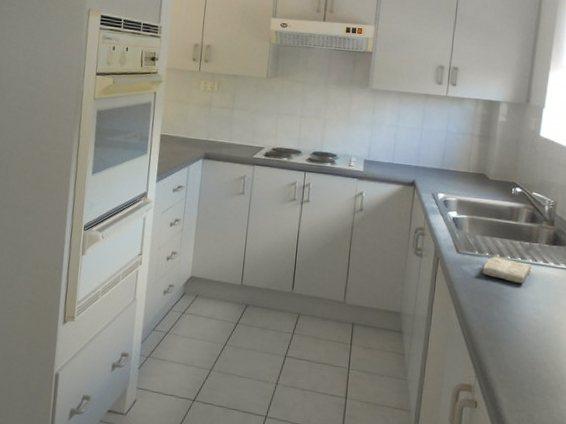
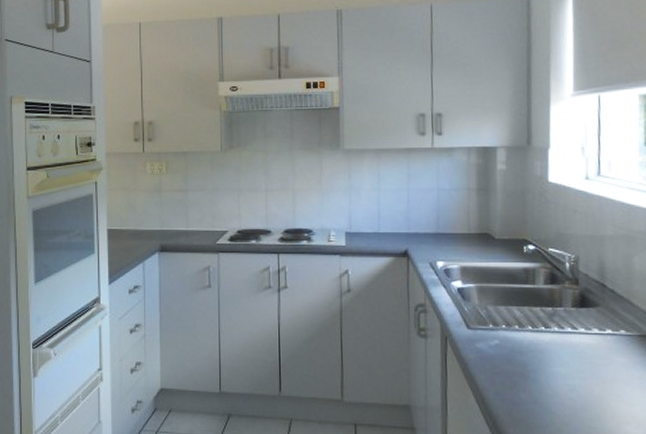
washcloth: present [483,256,532,284] -> none [501,328,559,358]

